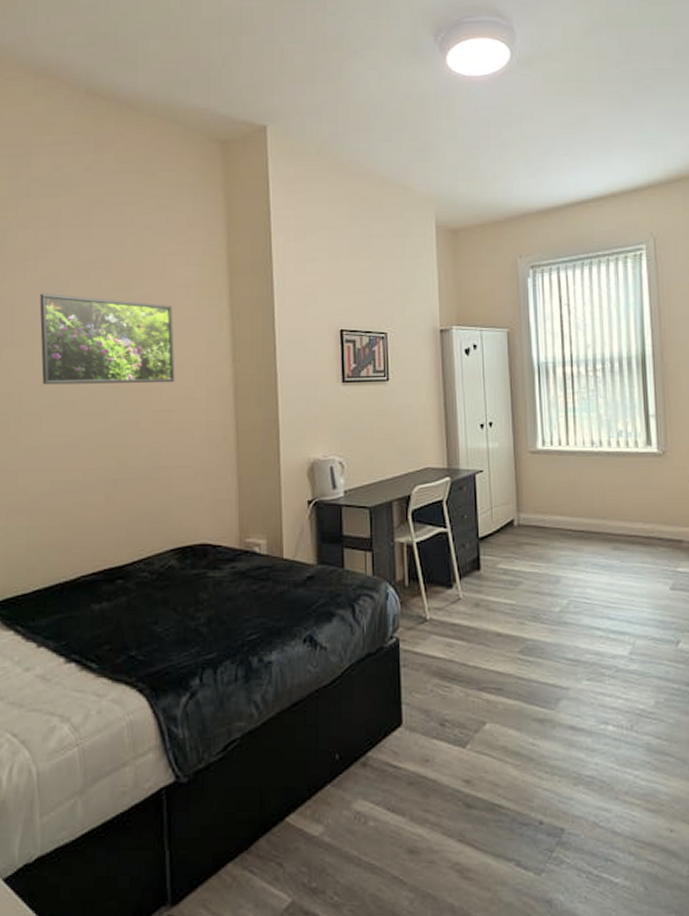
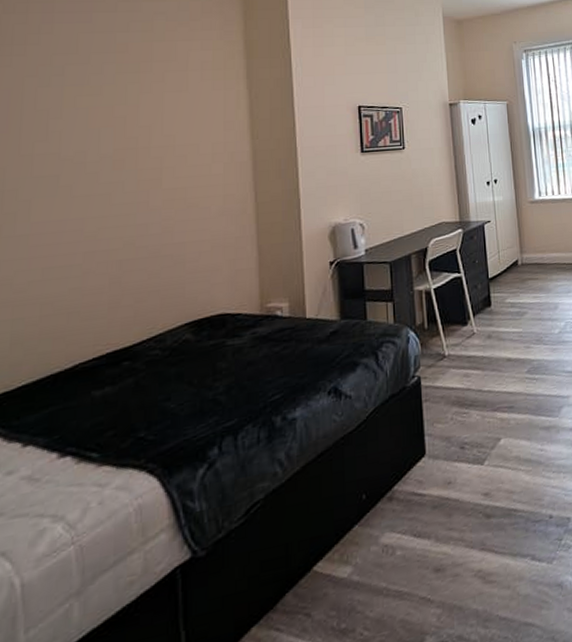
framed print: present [40,293,175,385] -> none [29,77,189,171]

